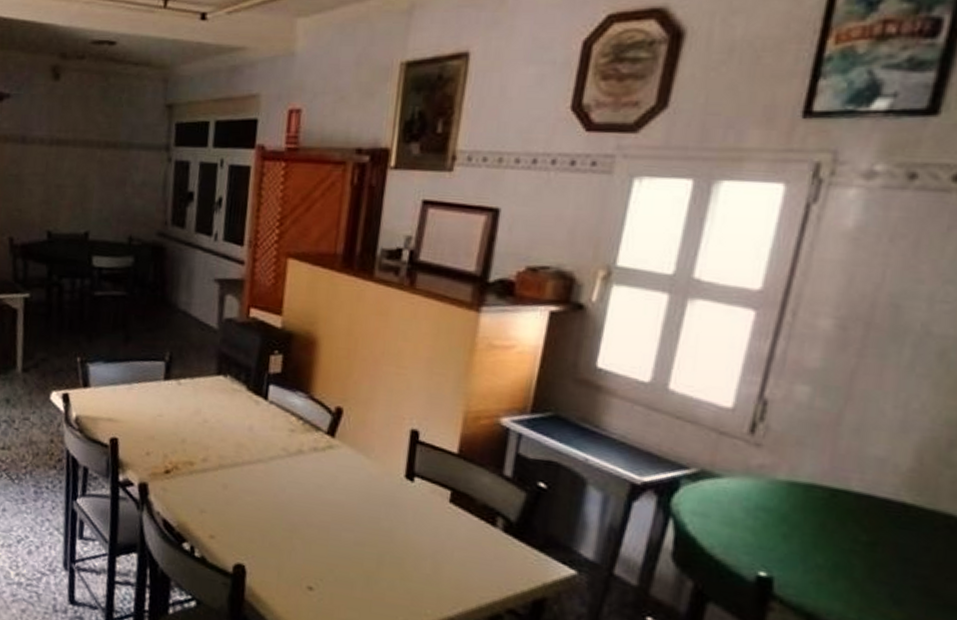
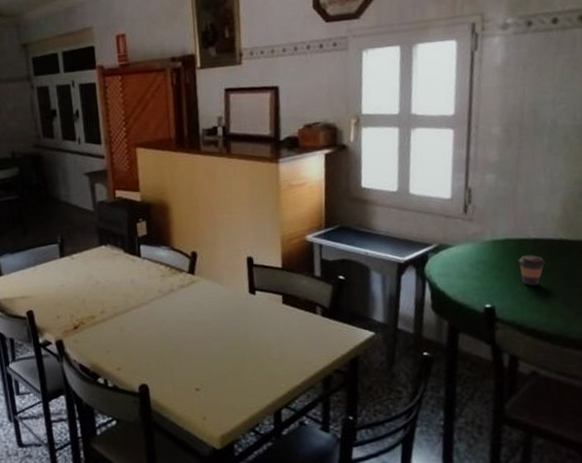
coffee cup: none [825,513,871,562] -> present [518,255,546,286]

